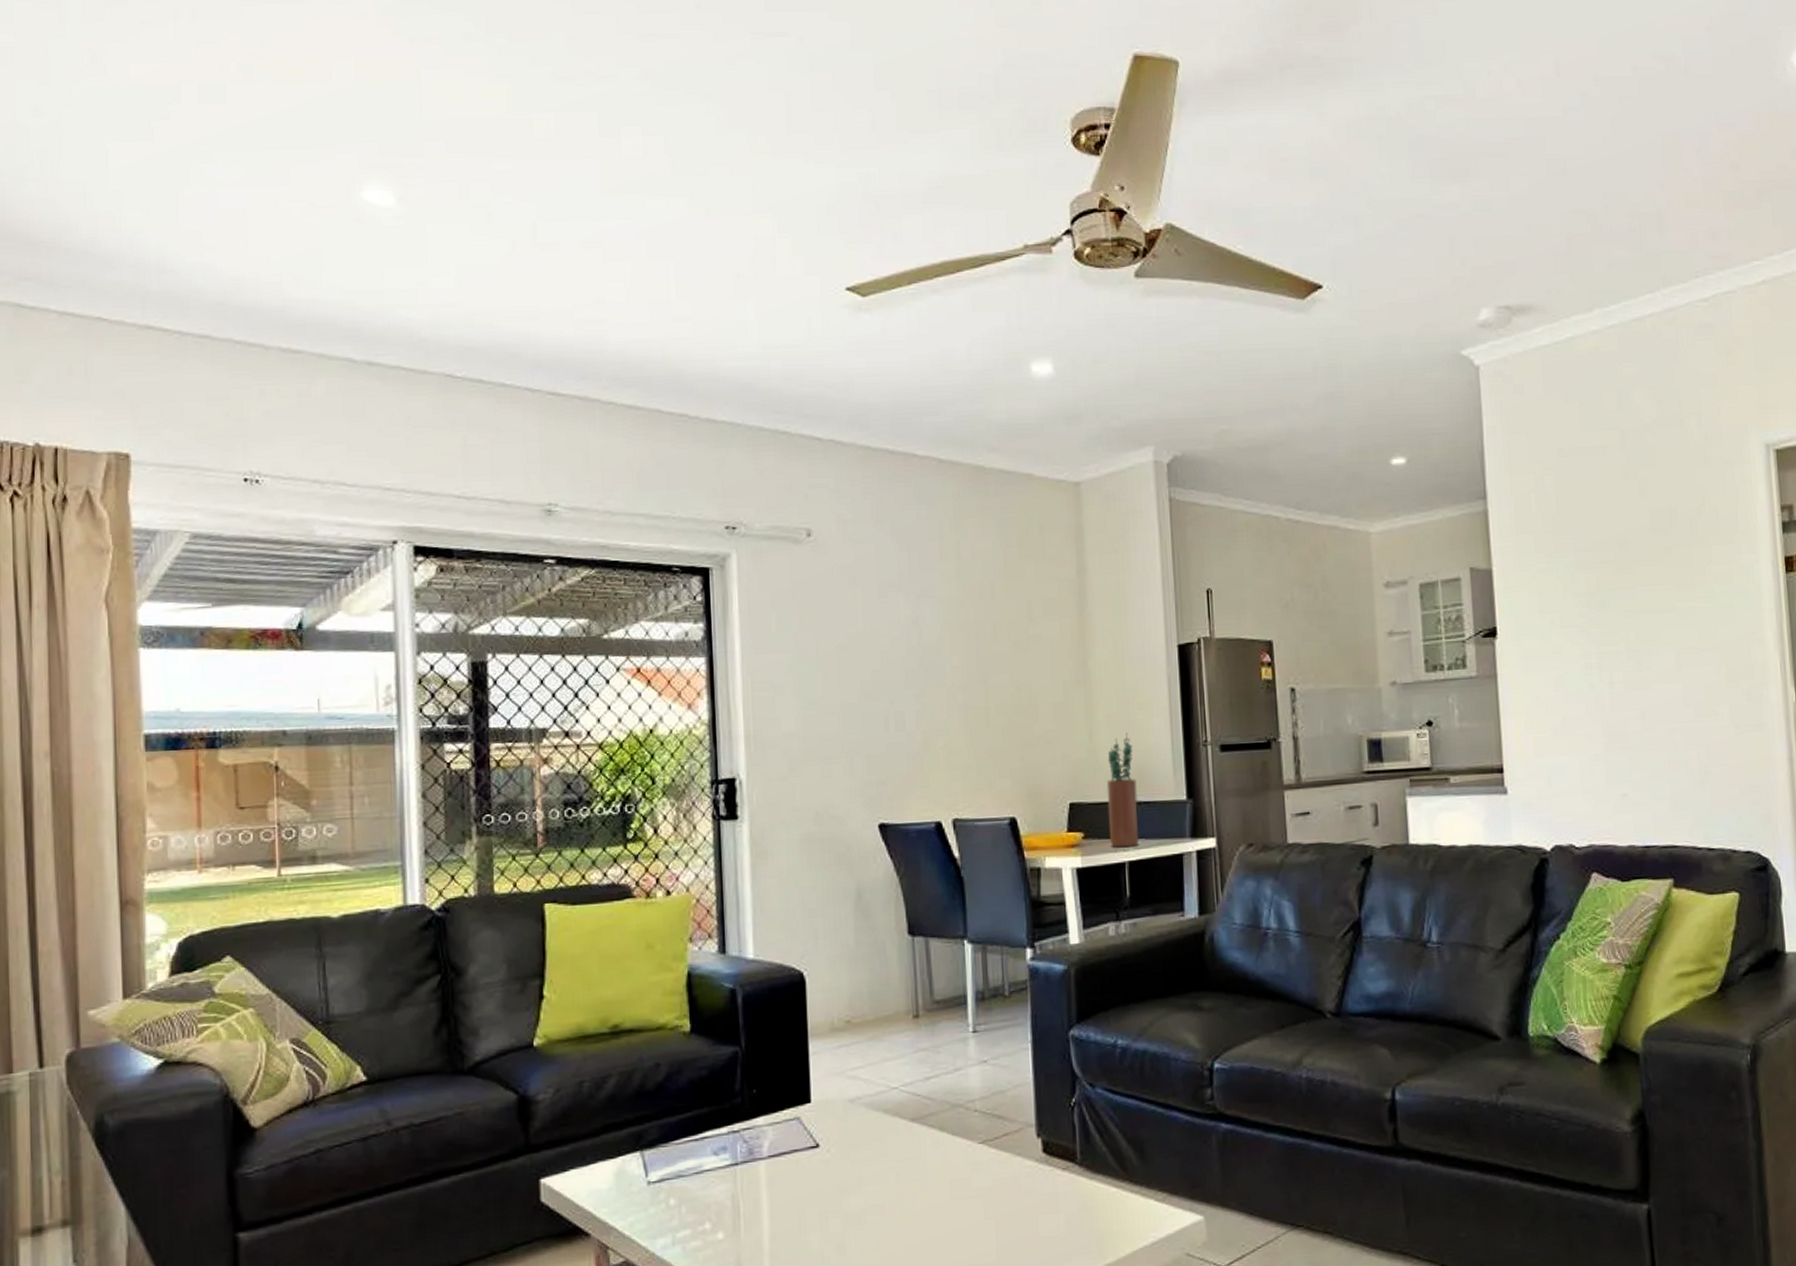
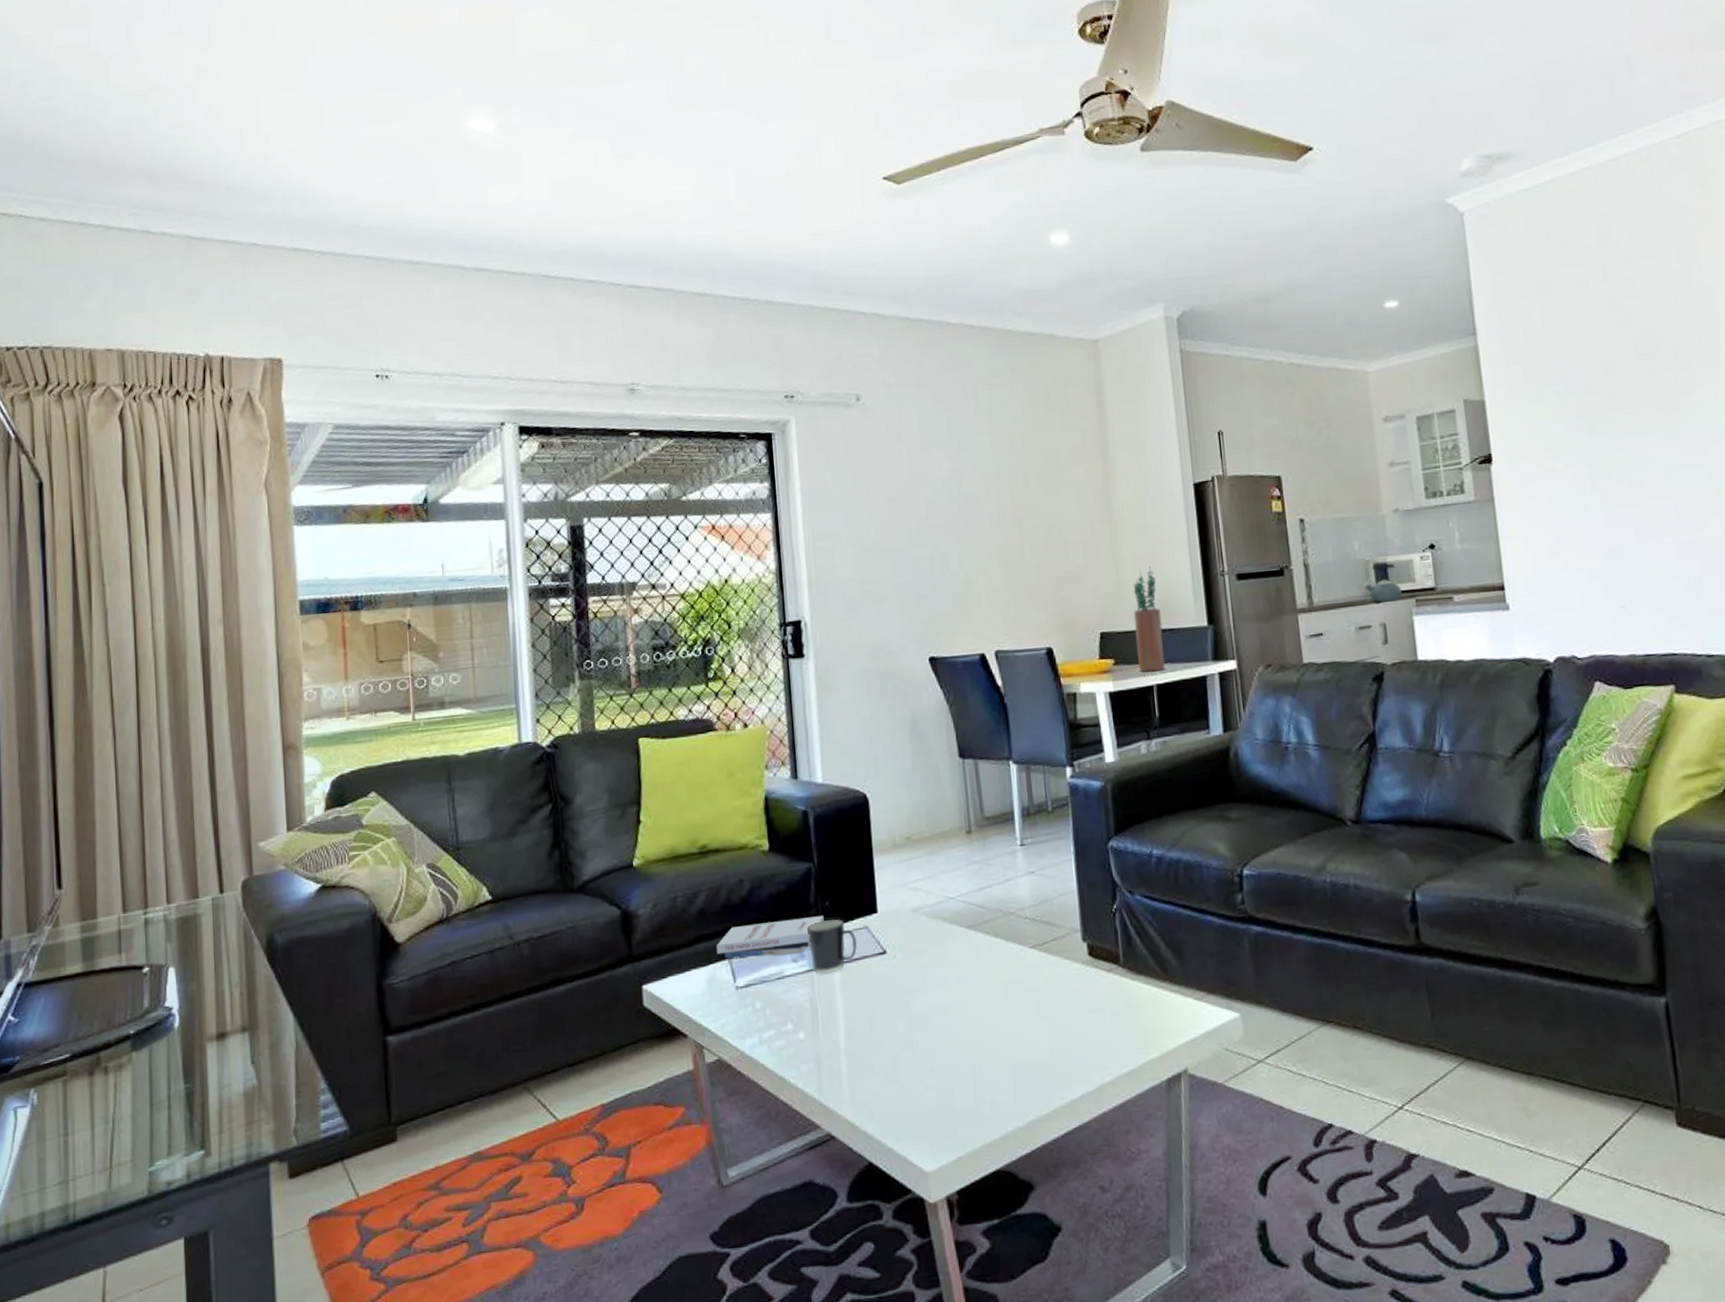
books: none [626,1105,750,1151] -> present [716,916,824,959]
mug: none [730,1108,787,1170] -> present [806,919,857,975]
kettle: none [1354,739,1396,781] -> present [1362,563,1403,603]

